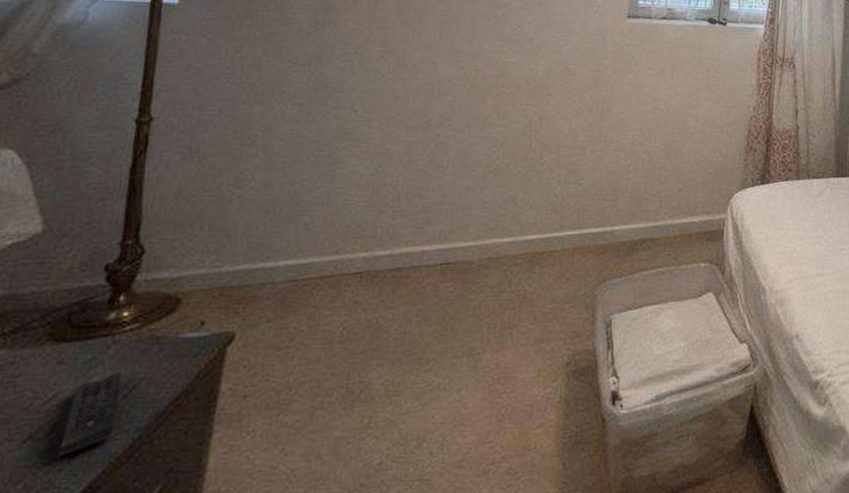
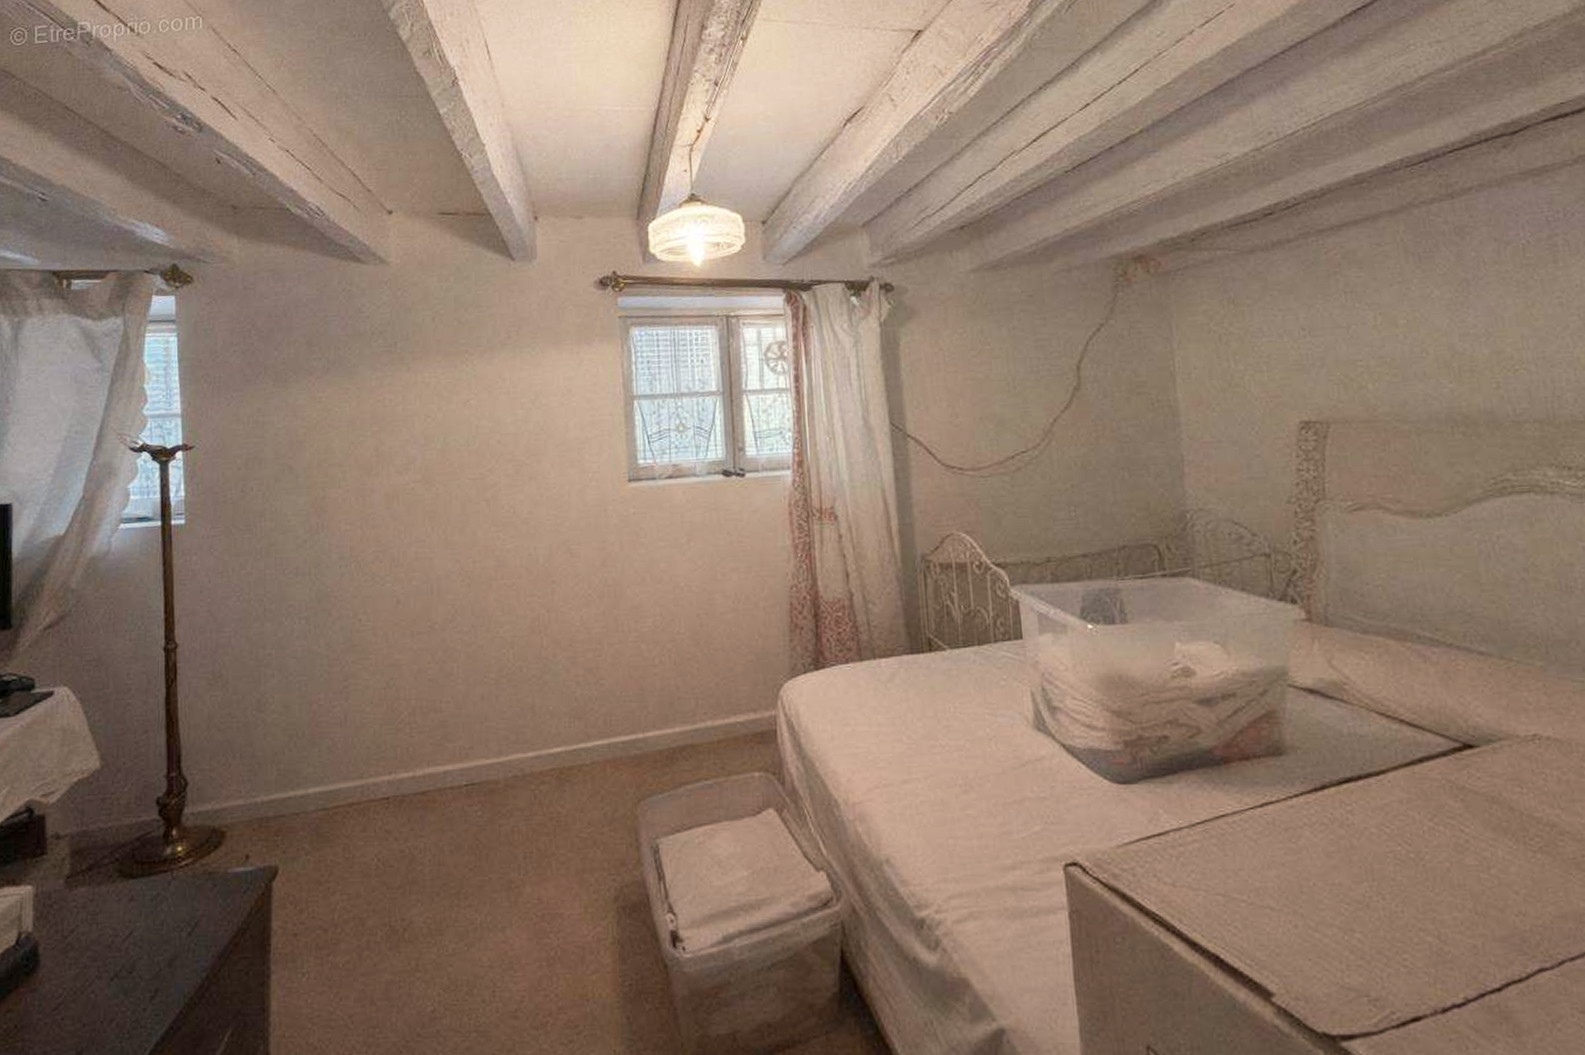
remote control: present [58,371,123,457] -> none [141,908,185,996]

